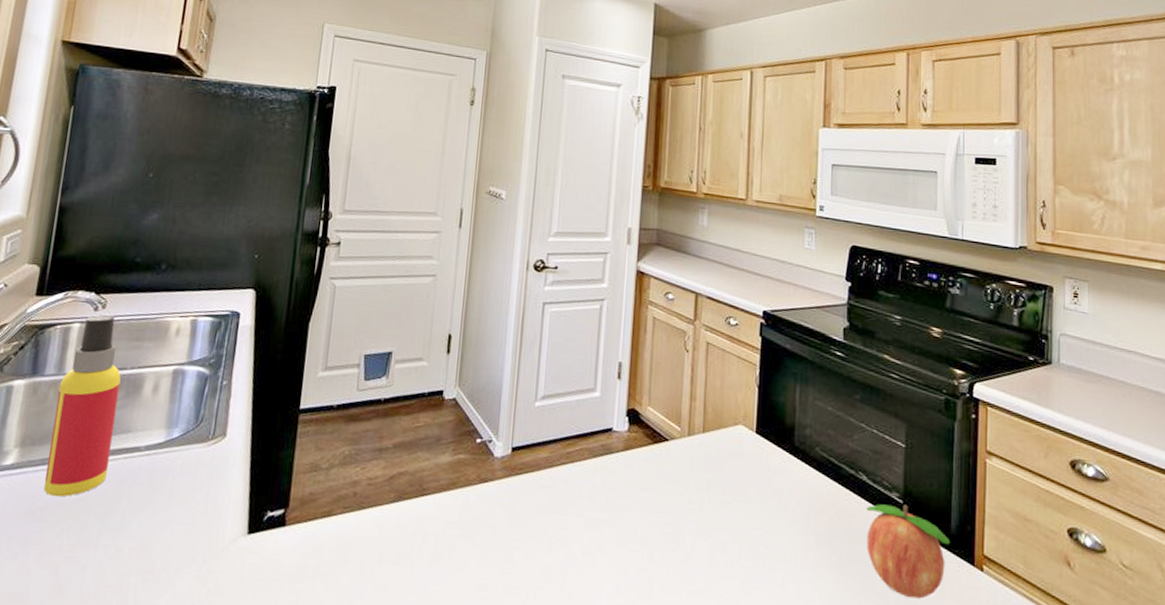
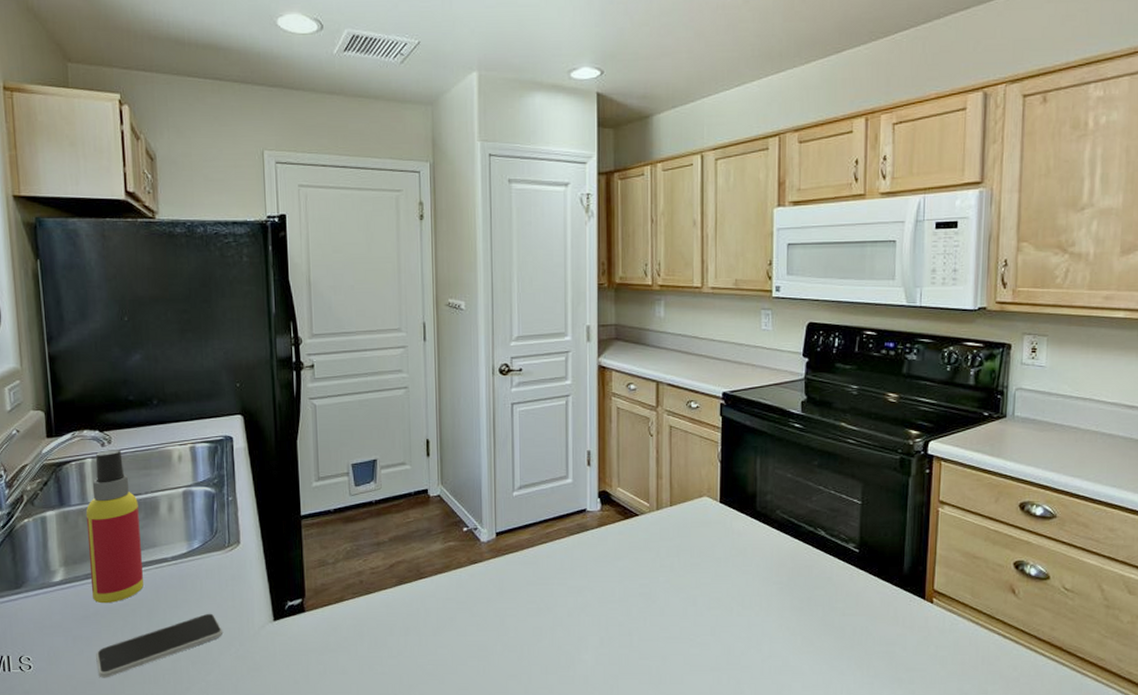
smartphone: none [28,518,186,592] -> present [96,613,222,678]
fruit: present [866,504,950,599] -> none [824,553,902,630]

